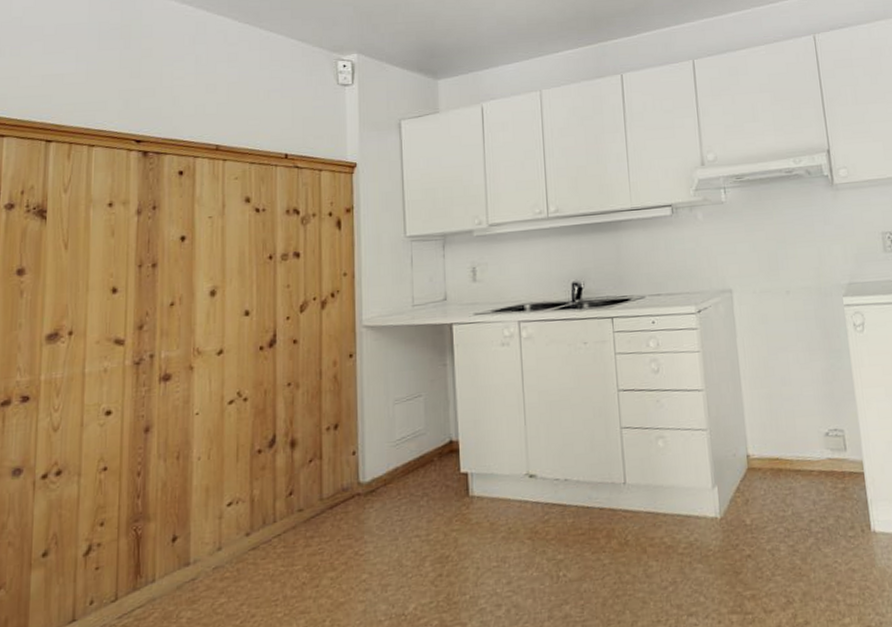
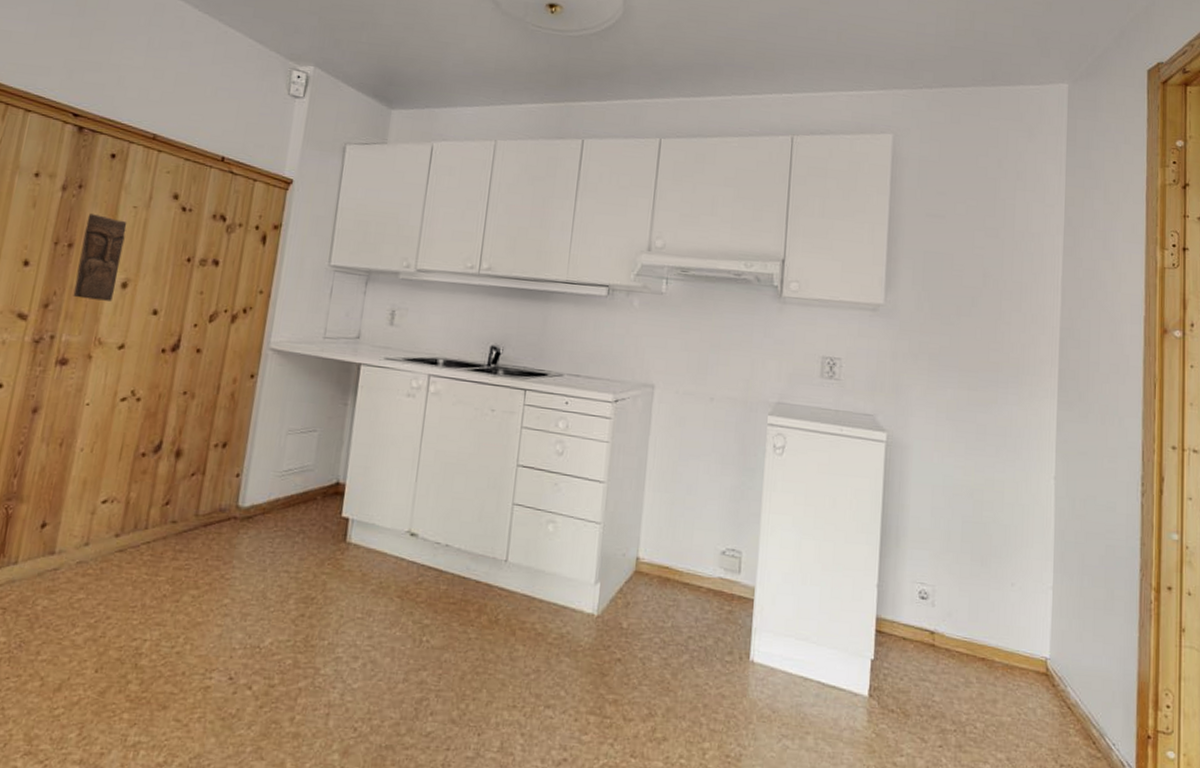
mask: none [165,231,205,314] -> present [73,214,128,301]

